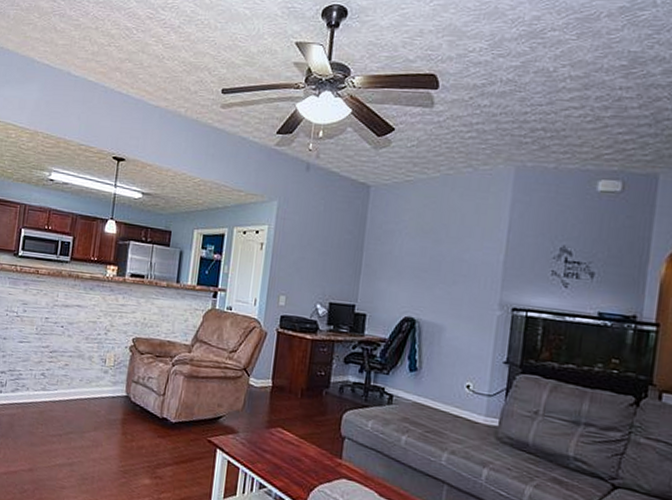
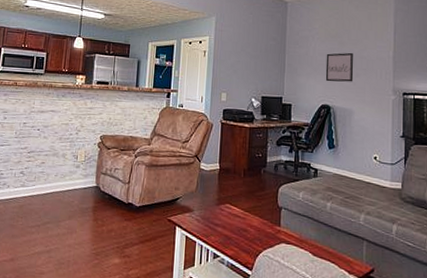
wall art: none [411,253,451,291] -> present [325,52,354,82]

